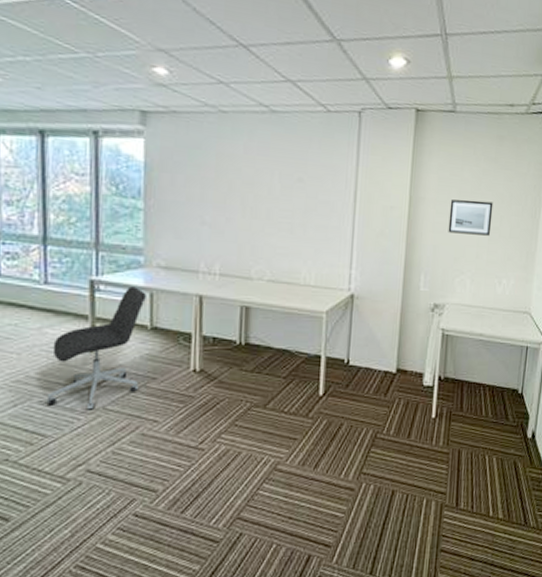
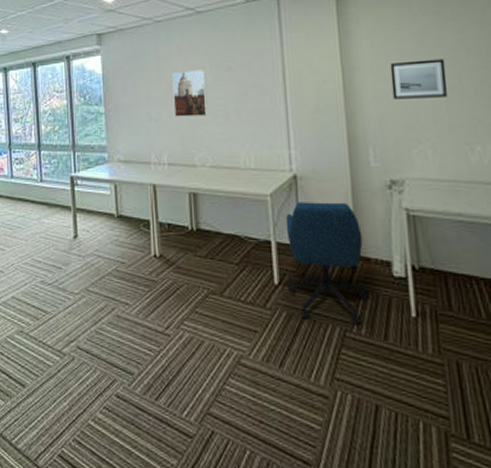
office chair: present [46,286,146,410] -> none [46,180,112,291]
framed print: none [232,174,274,227] -> present [172,69,208,117]
office chair: none [330,320,404,428] -> present [285,202,369,325]

